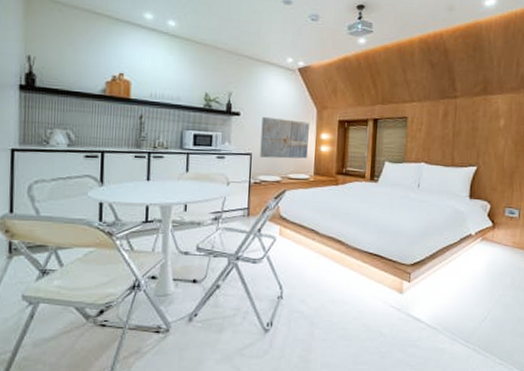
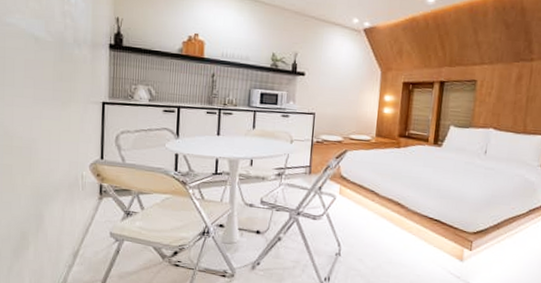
wall art: present [260,116,309,159] -> none [323,77,373,120]

